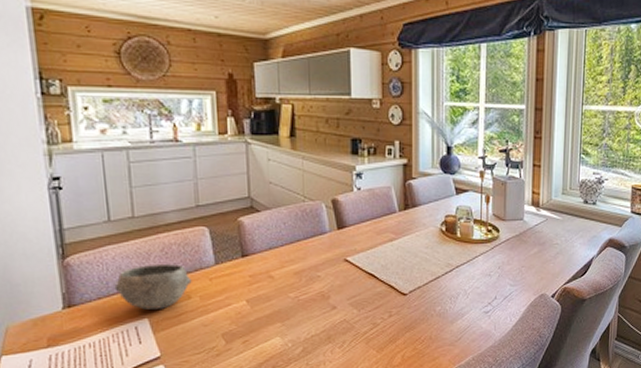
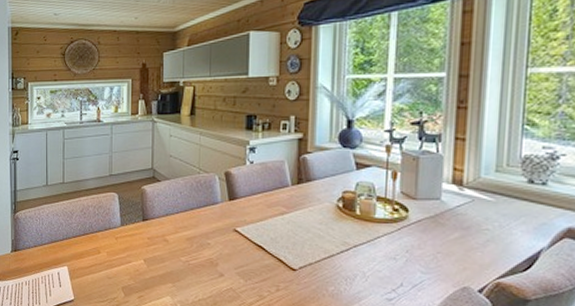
bowl: present [114,264,192,310] -> none [46,222,102,260]

